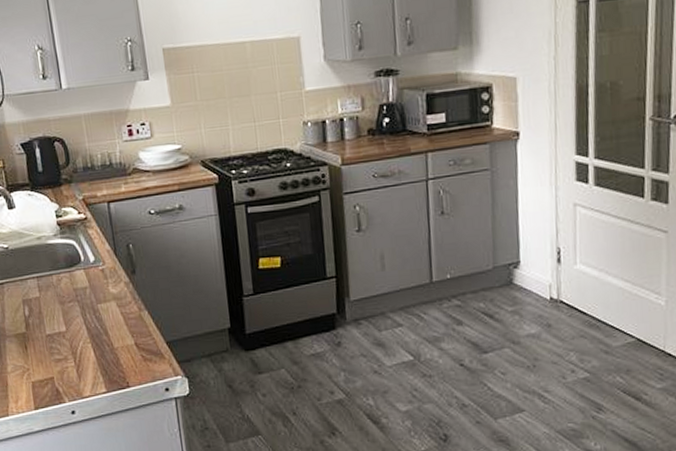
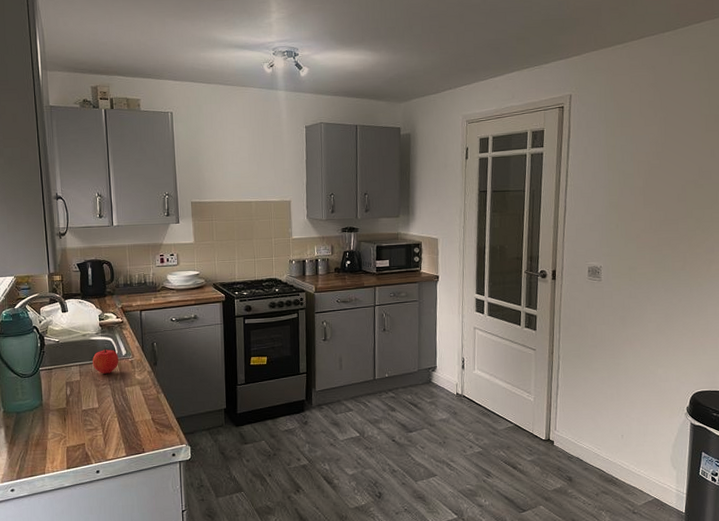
fruit: none [52,254,87,288] -> present [92,348,119,374]

